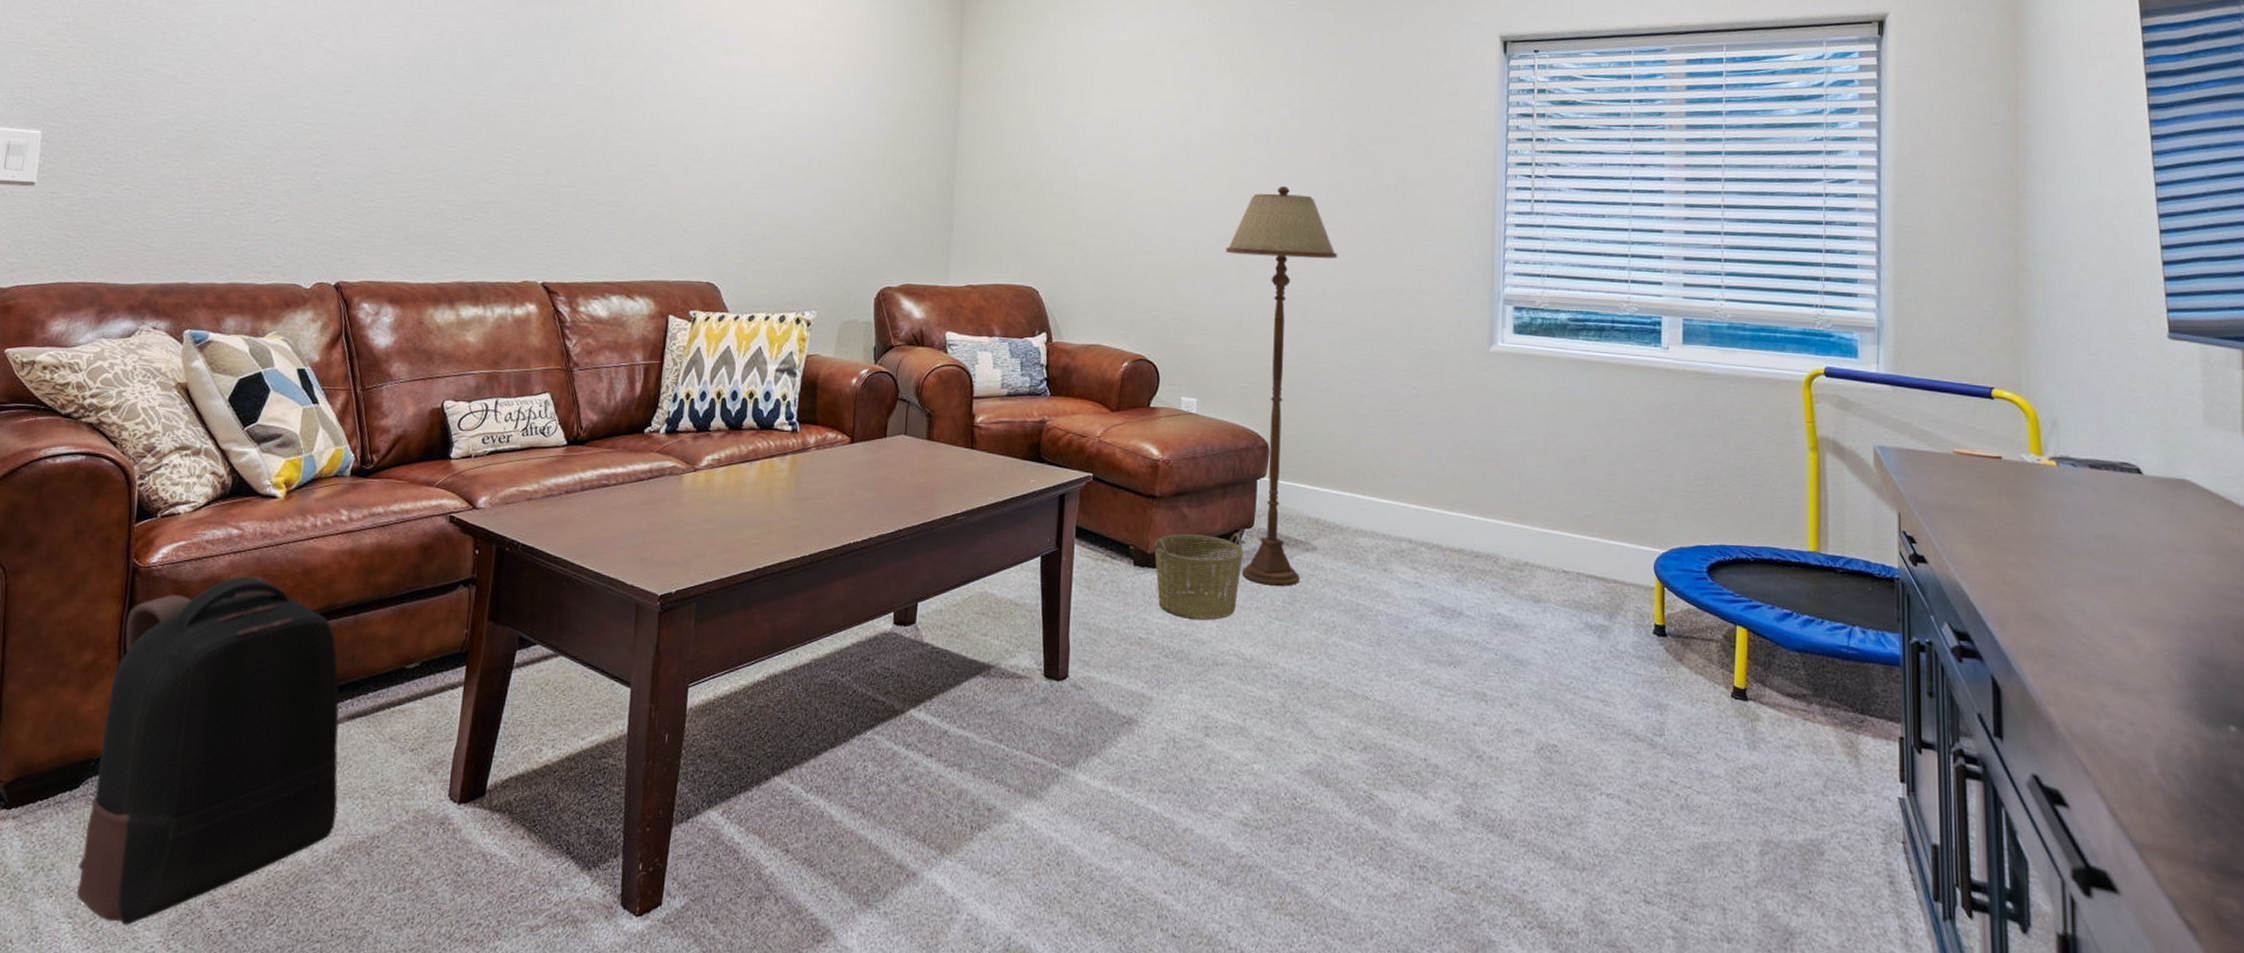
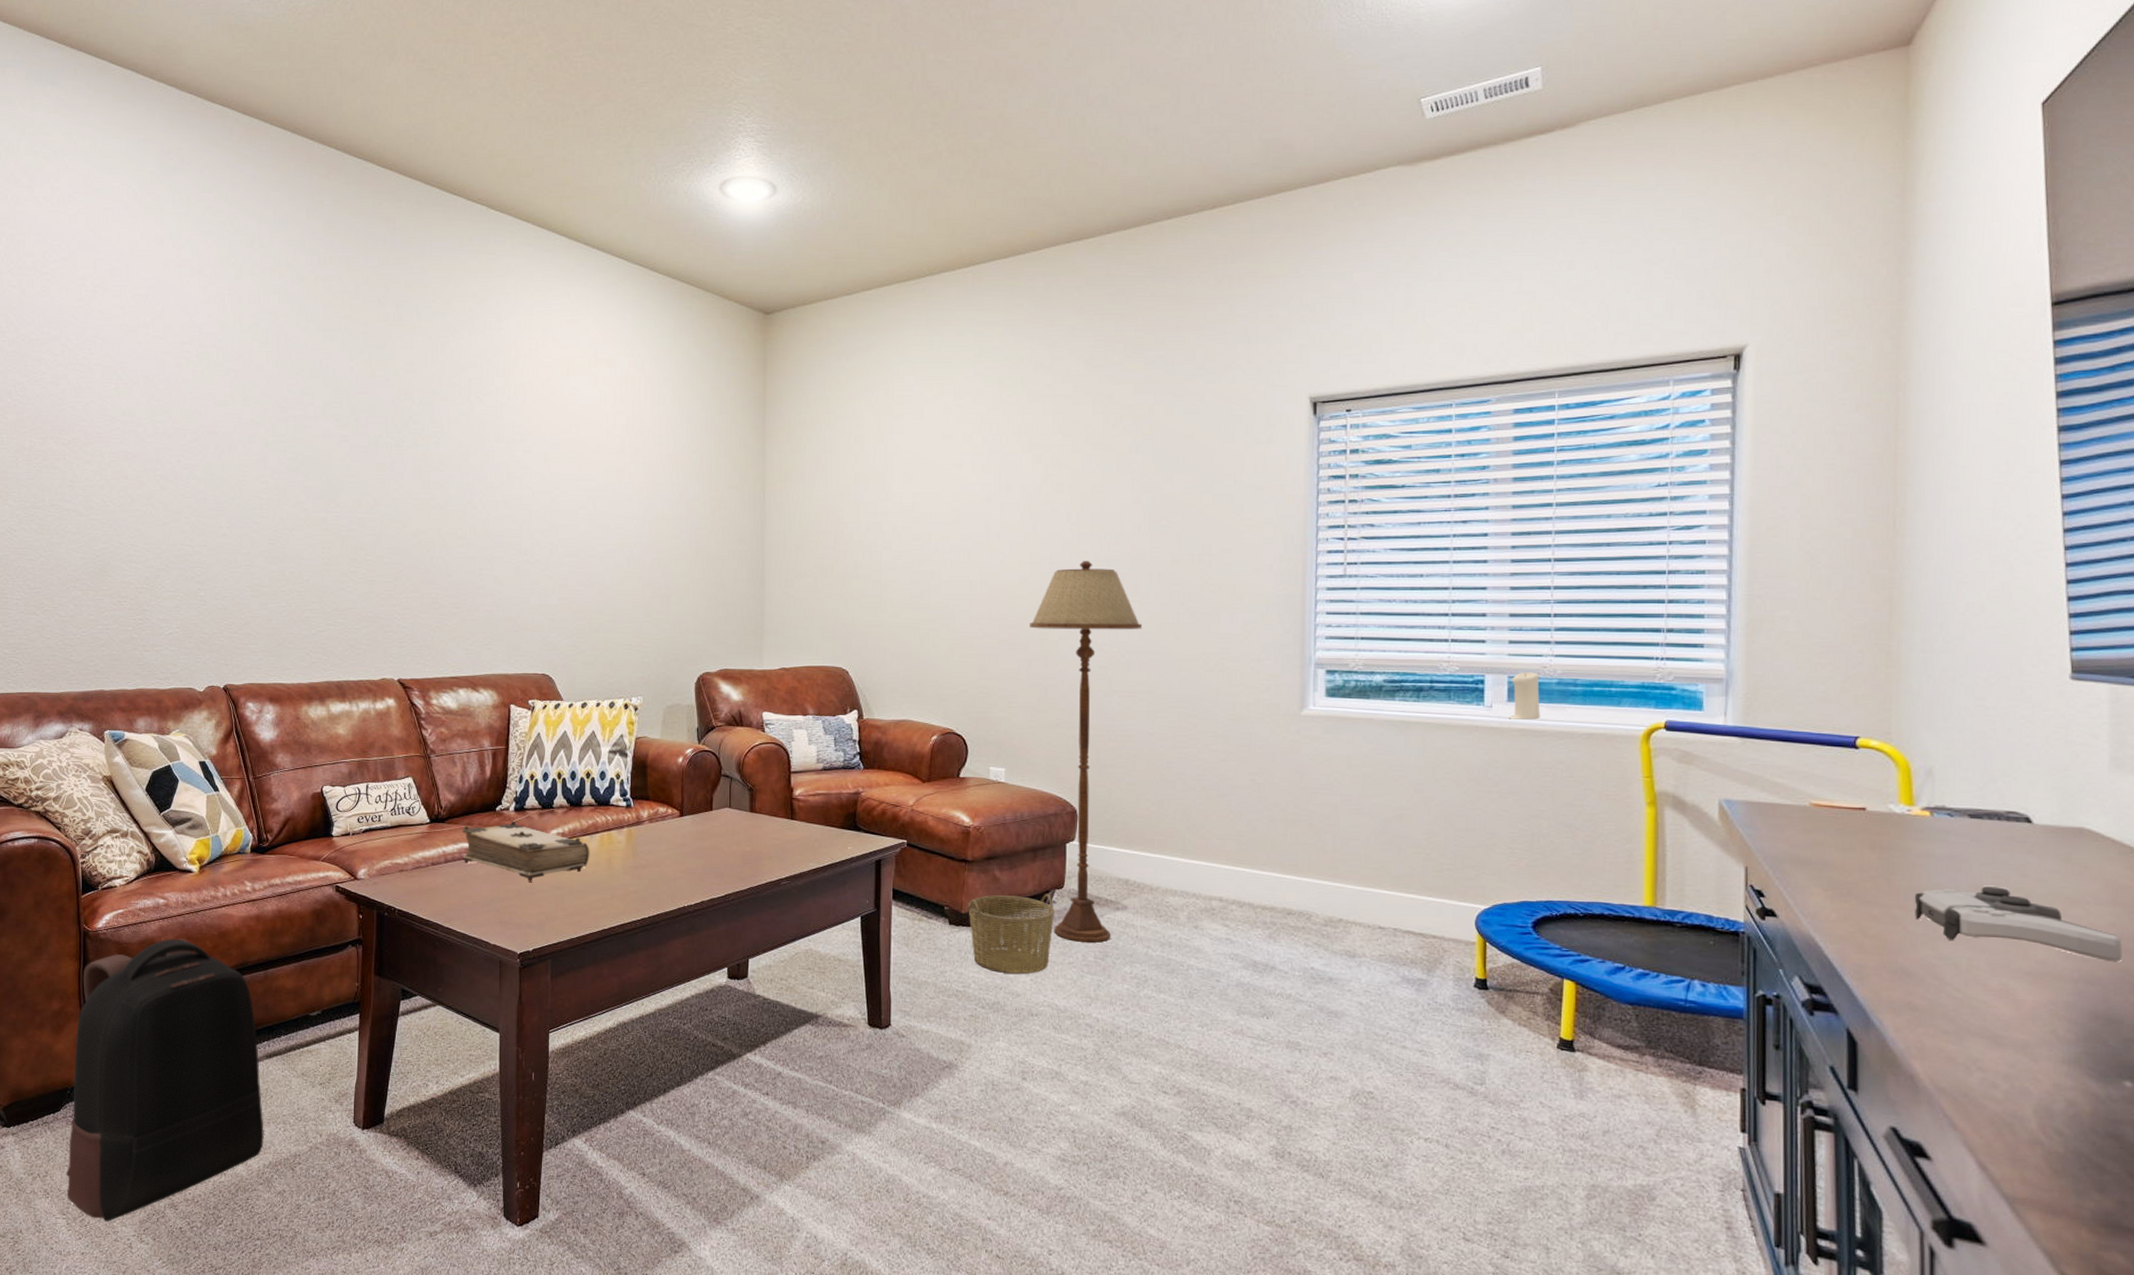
bible: none [602,444,748,514] -> present [462,820,590,882]
candle: none [1683,314,1713,363] -> present [1508,671,1540,720]
game controller: none [2045,535,2222,610] -> present [1914,886,2122,963]

